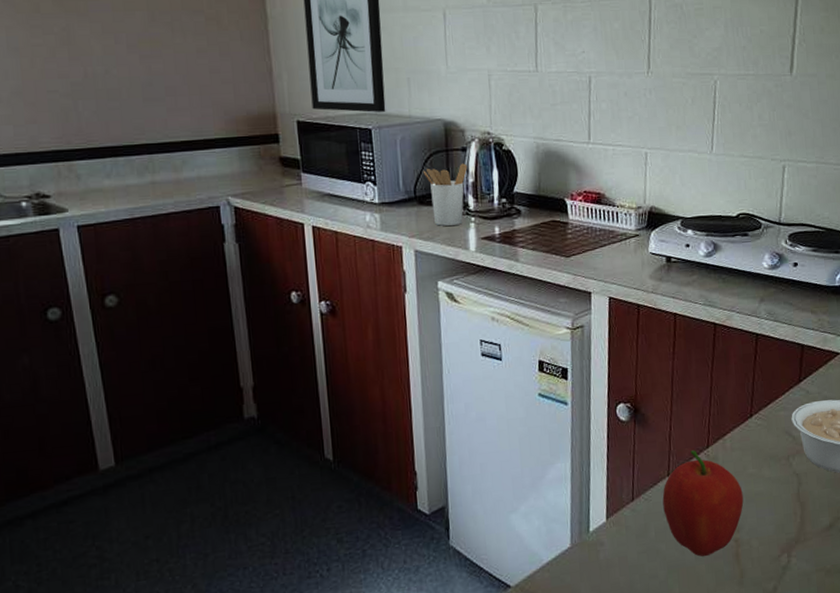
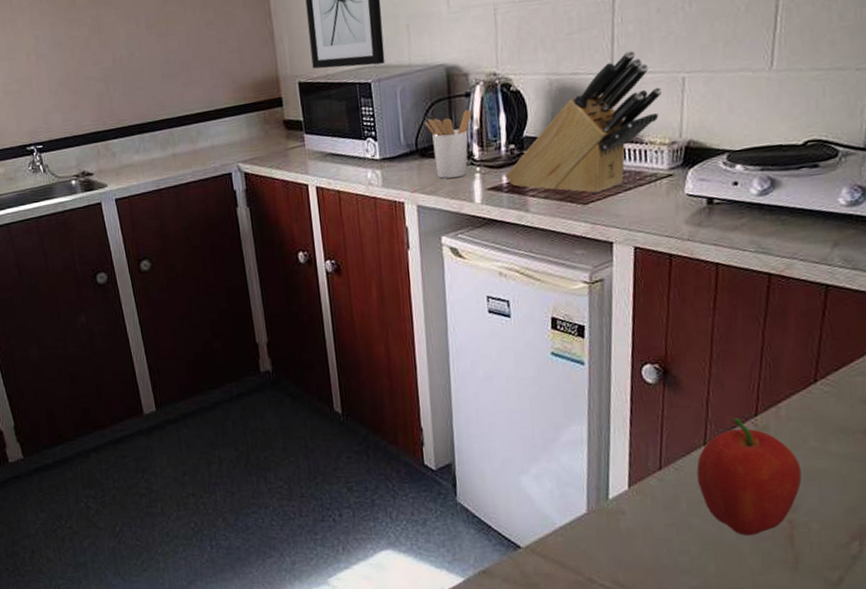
knife block: none [498,124,629,248] -> present [506,50,662,194]

